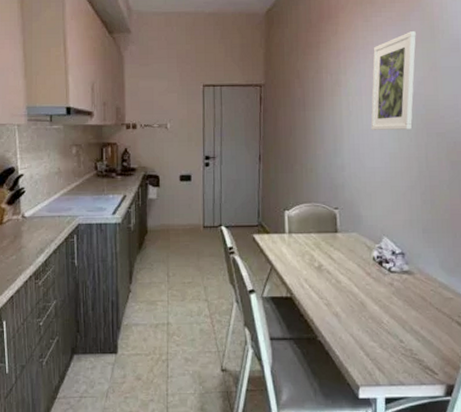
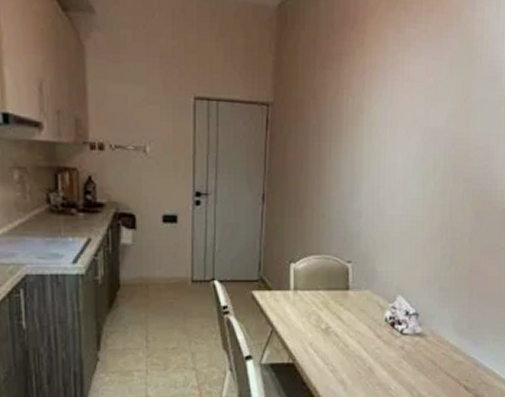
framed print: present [370,31,416,130] -> none [394,51,453,172]

